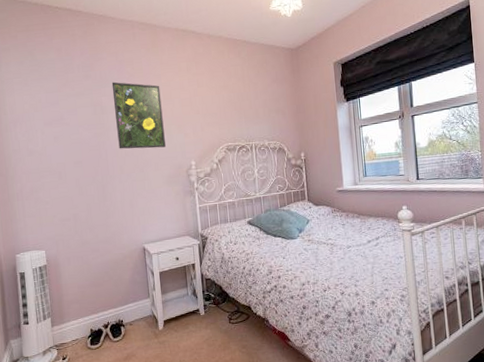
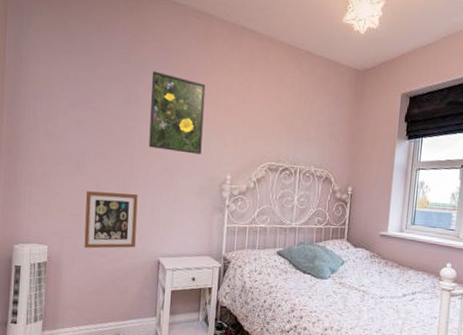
picture frame: none [72,191,121,247] -> present [84,191,138,249]

